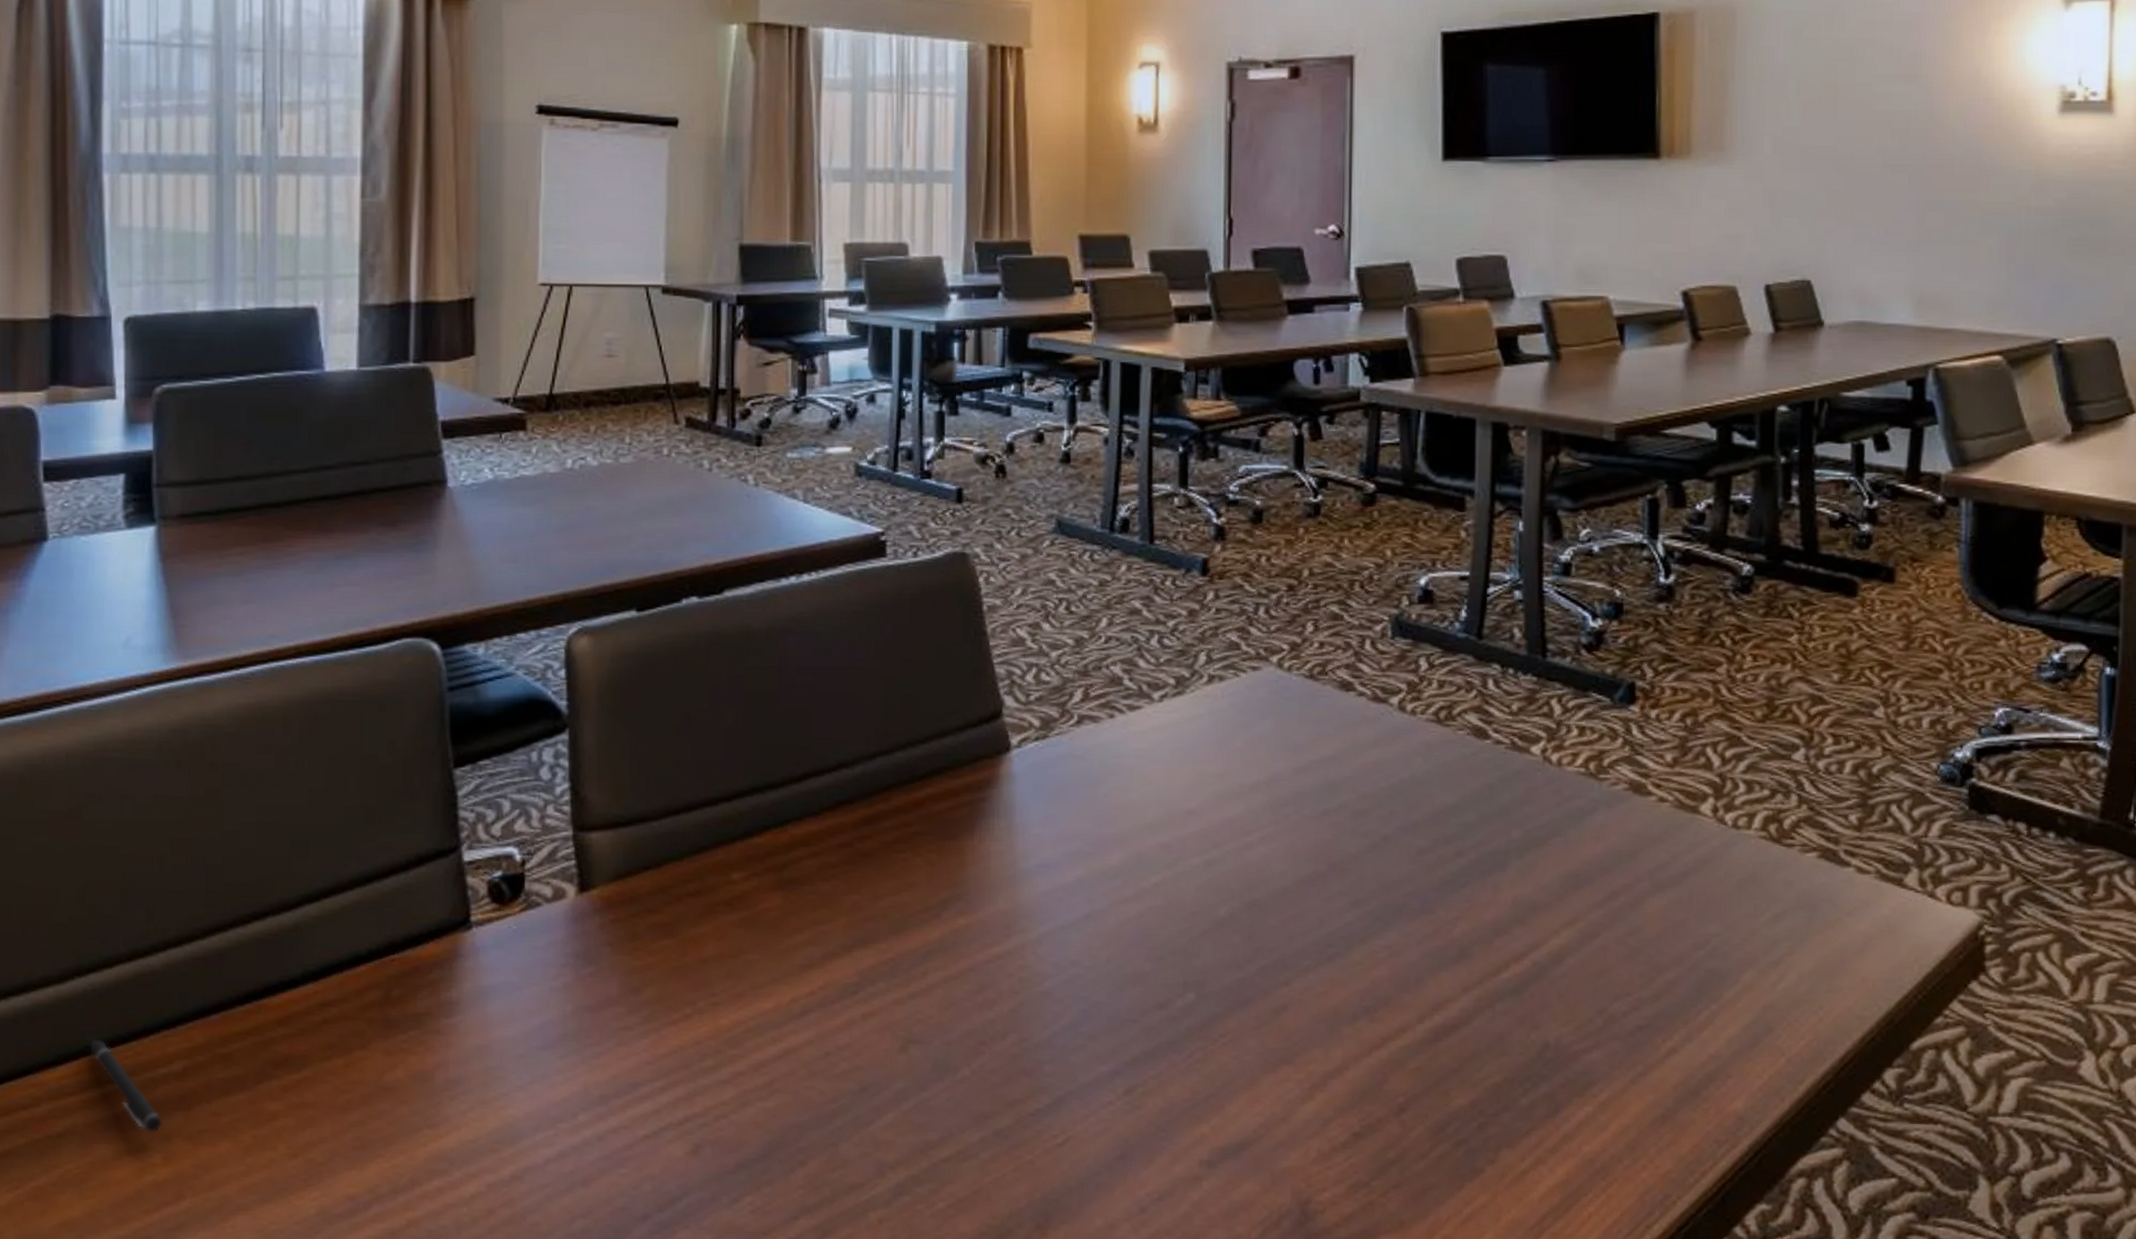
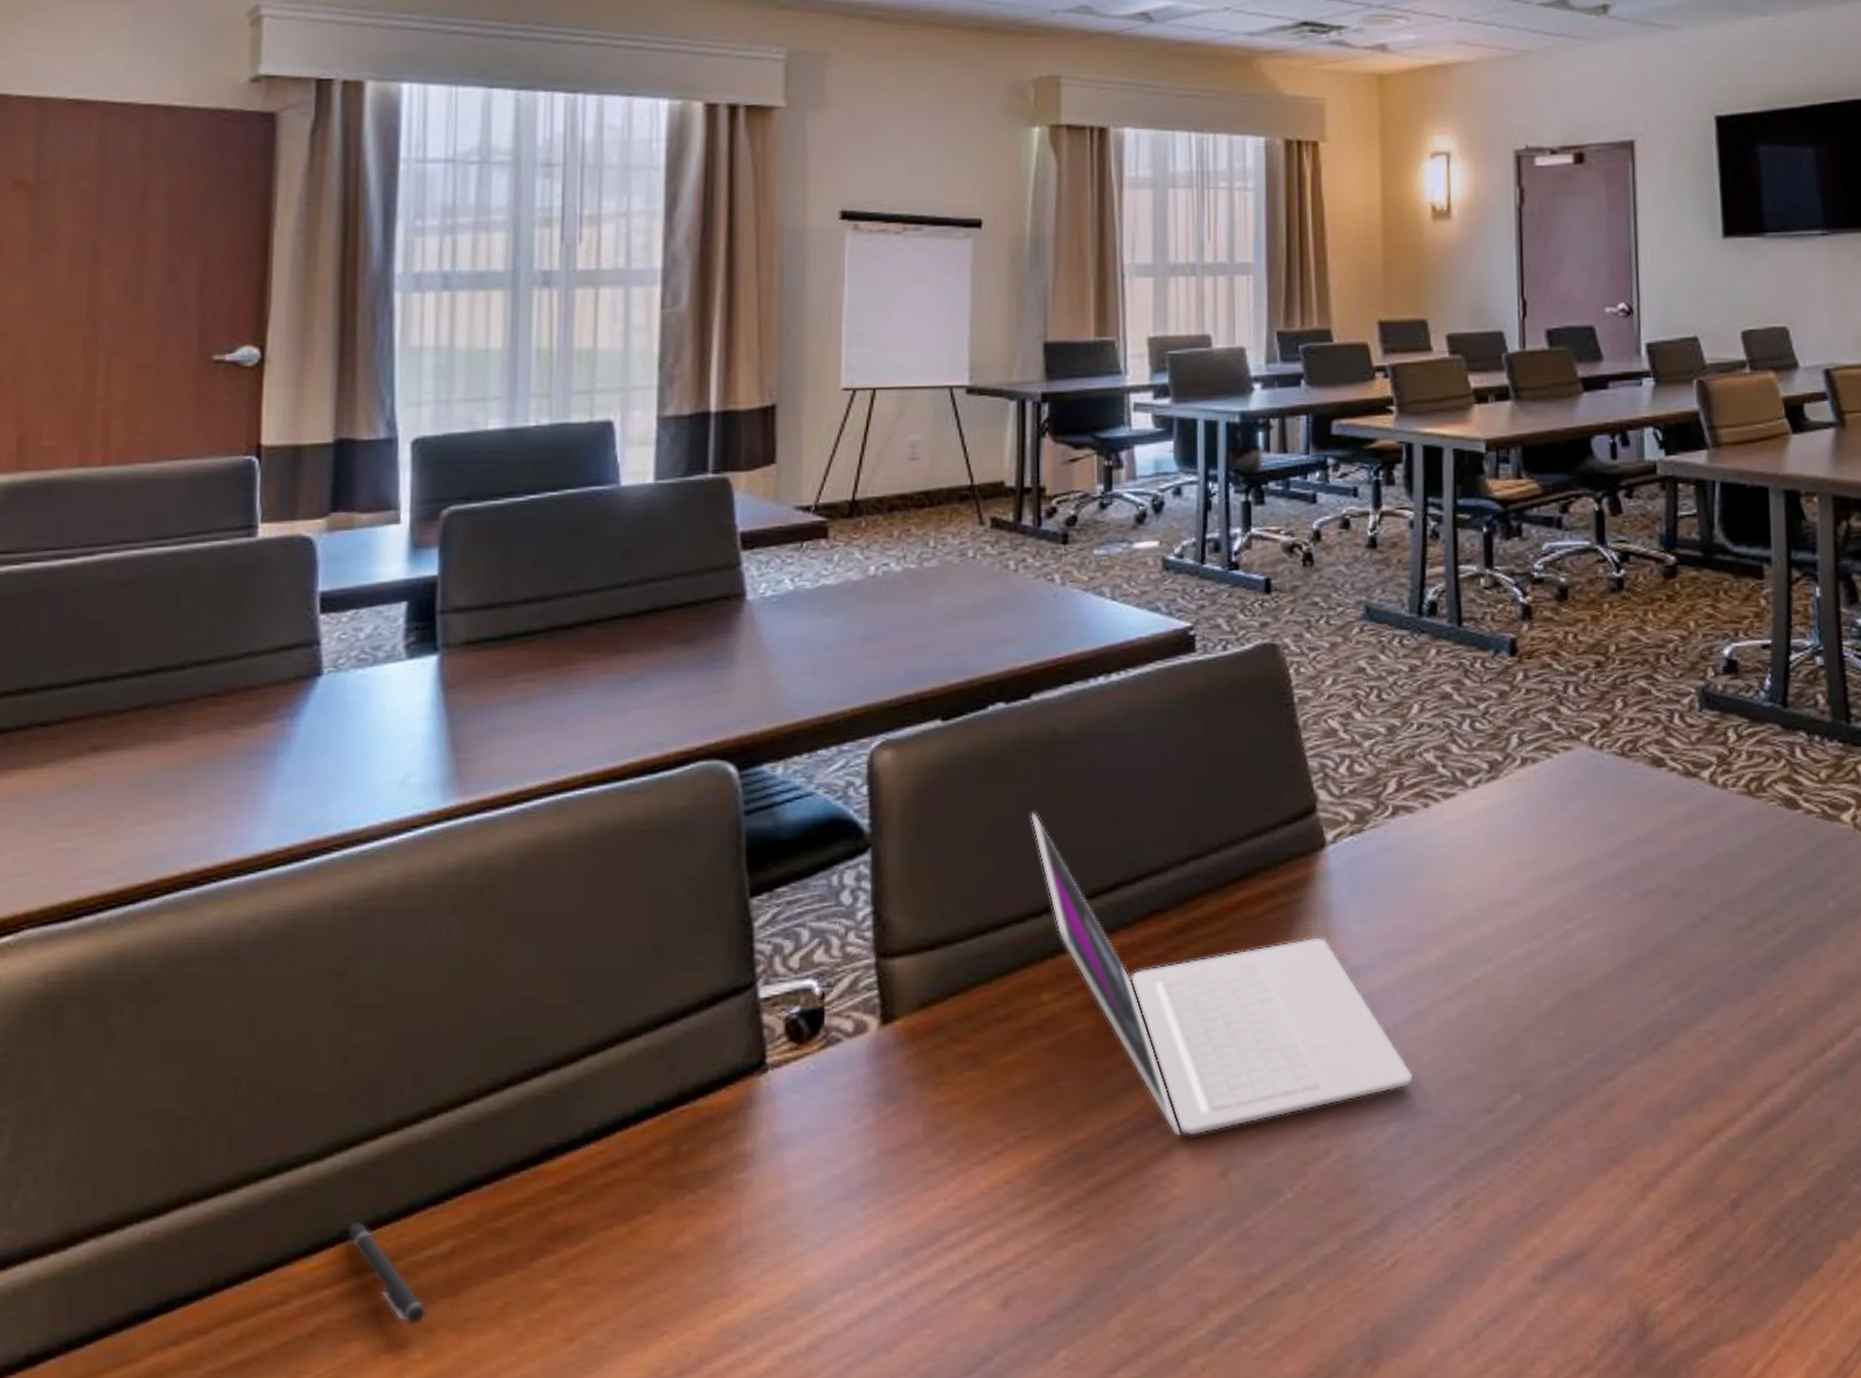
laptop: none [722,703,1090,1013] -> present [1031,813,1414,1136]

